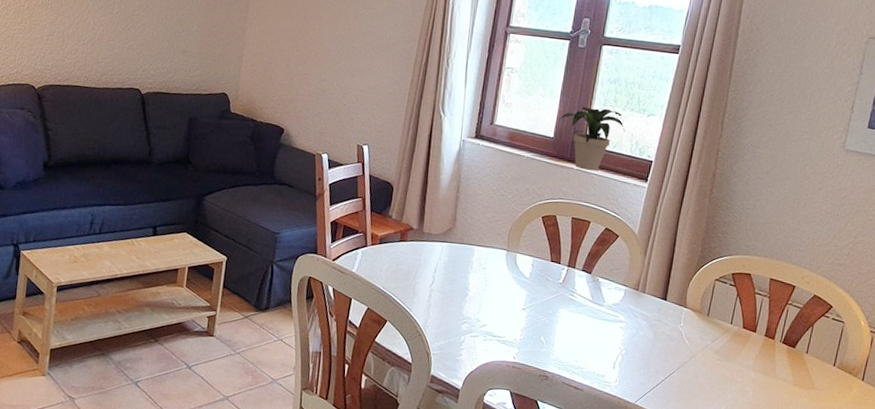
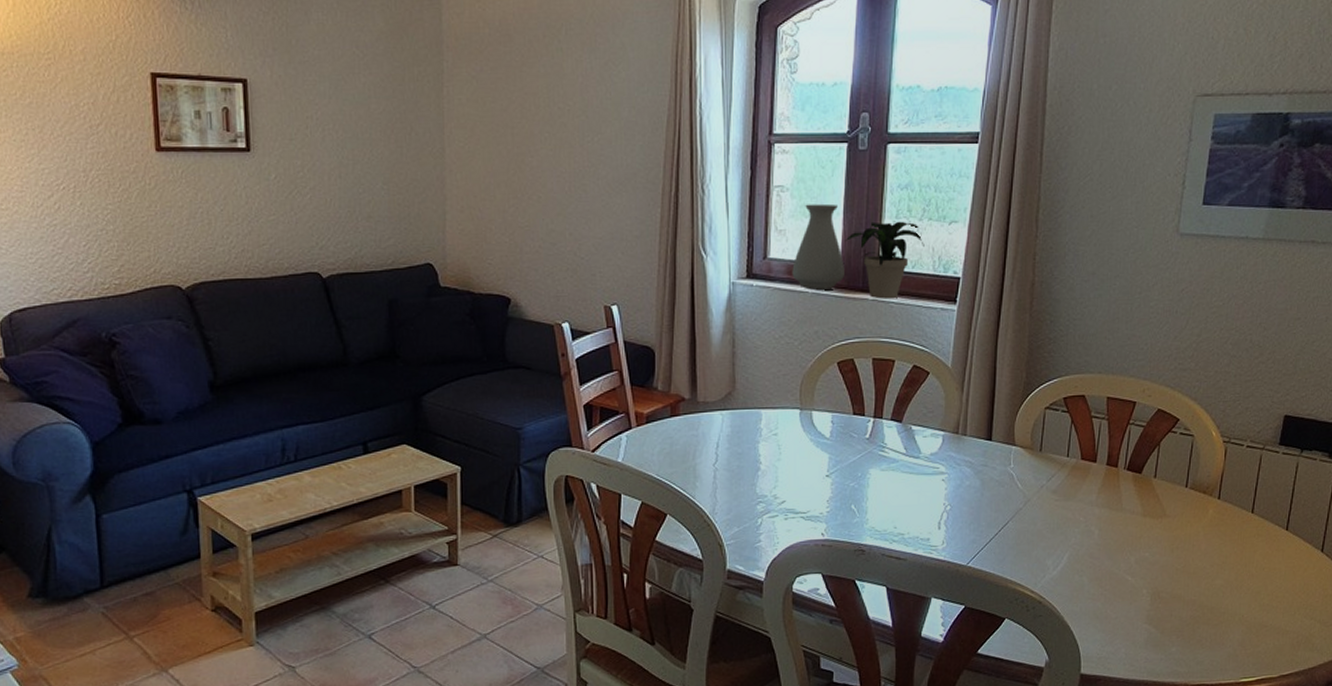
vase: none [512,85,557,157] -> present [792,203,844,291]

